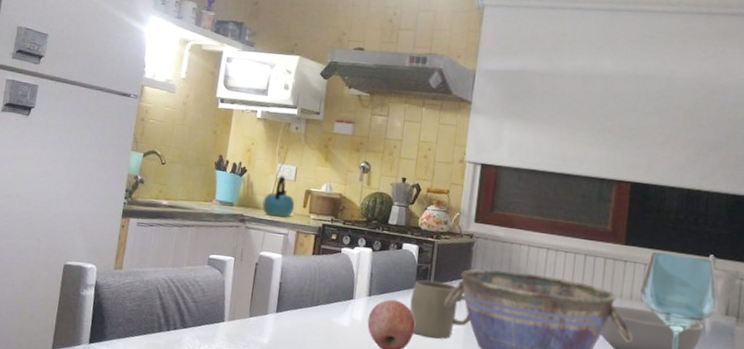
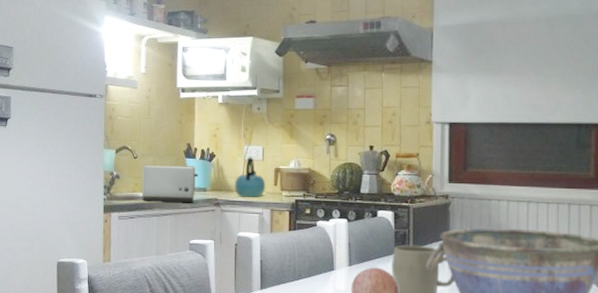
toaster: none [164,172,228,216] -> present [141,164,199,203]

